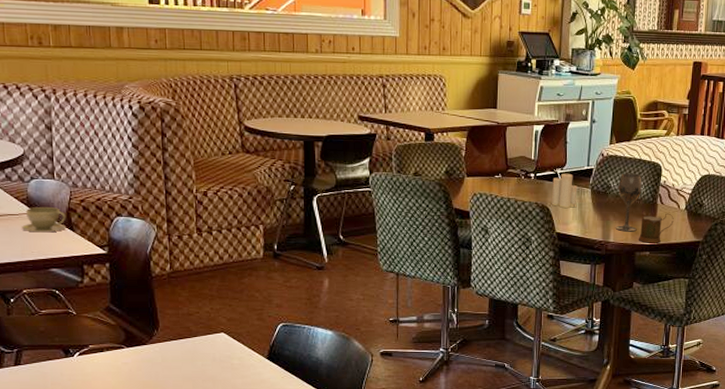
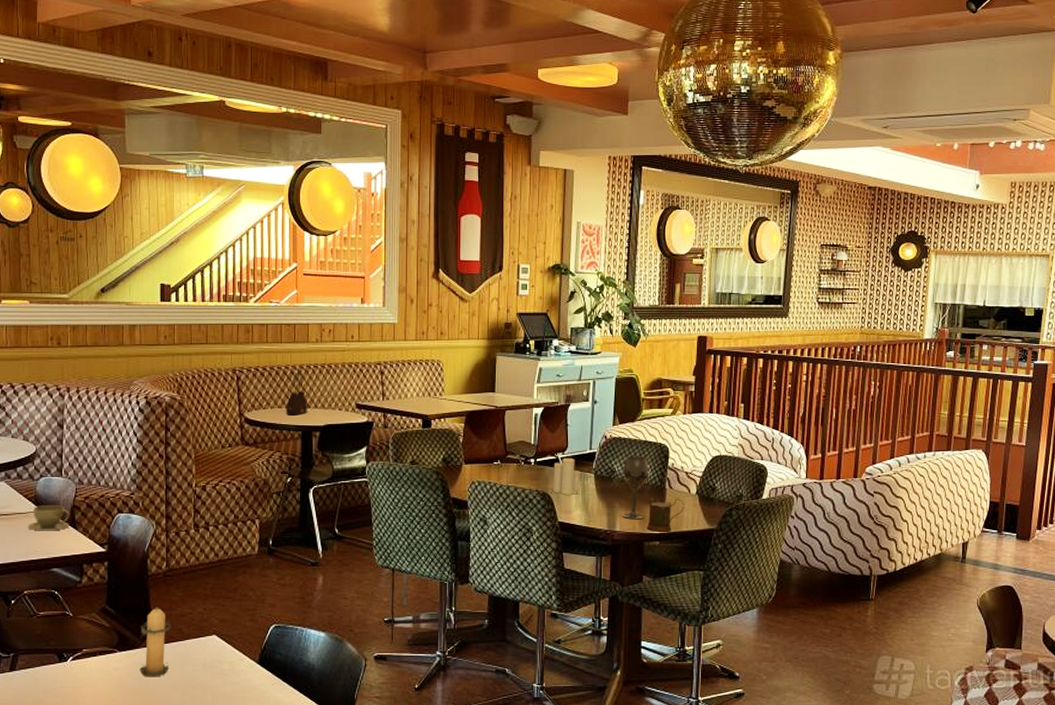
candle: none [147,306,179,371] -> present [140,607,171,677]
handbag: none [286,82,310,125] -> present [285,372,308,416]

